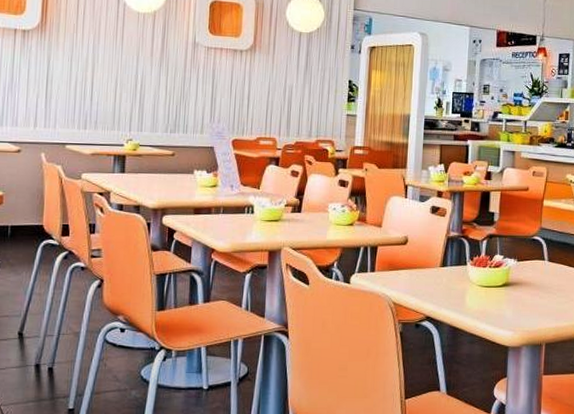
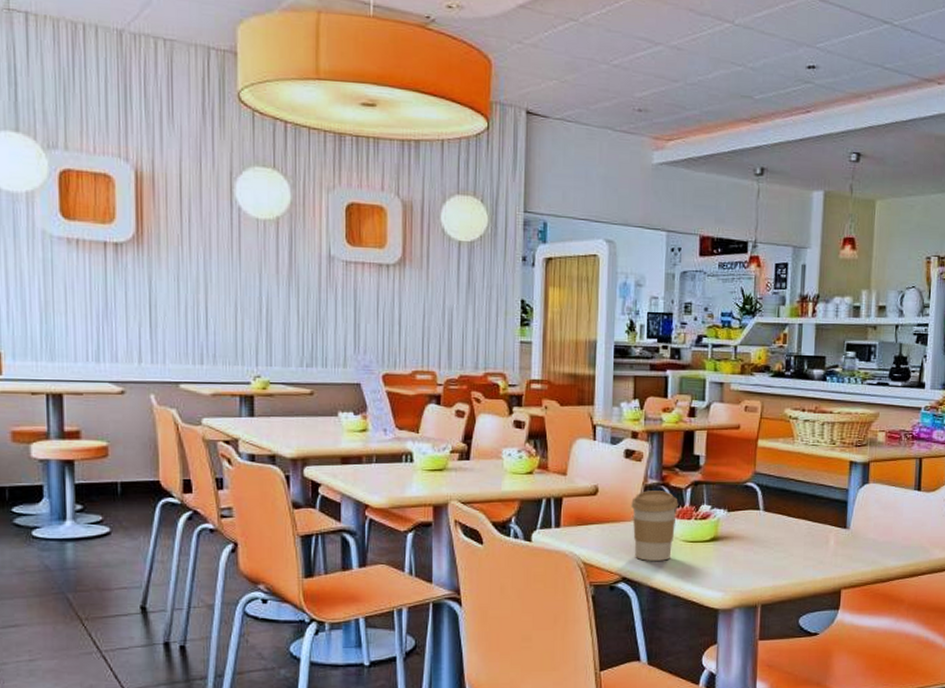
coffee cup: none [435,242,476,303] -> present [631,490,678,561]

